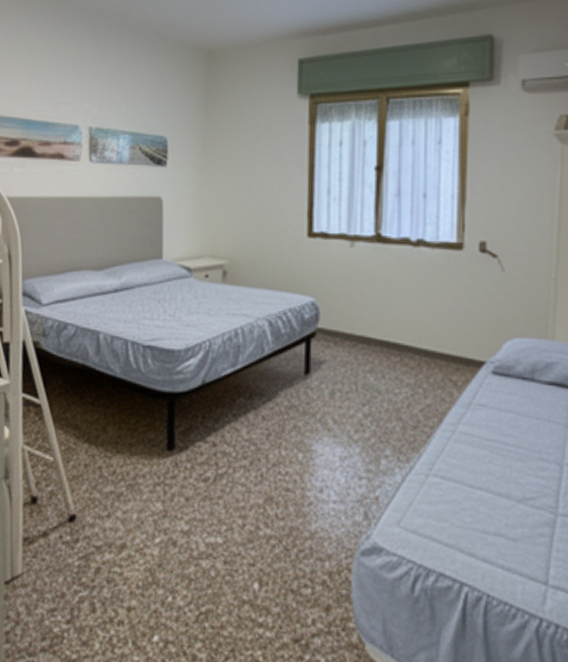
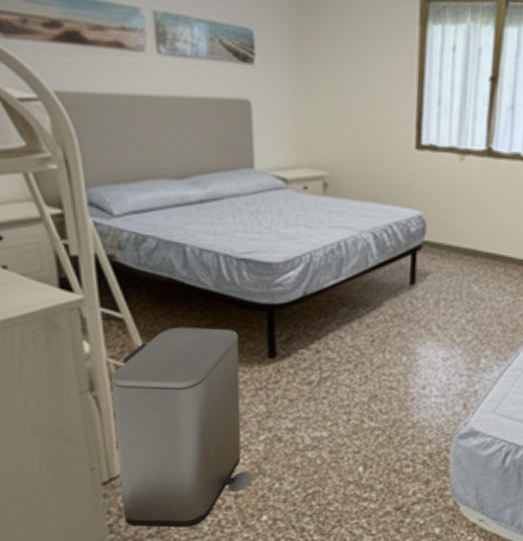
pedal bin: none [20,414,146,643] -> present [112,327,253,527]

